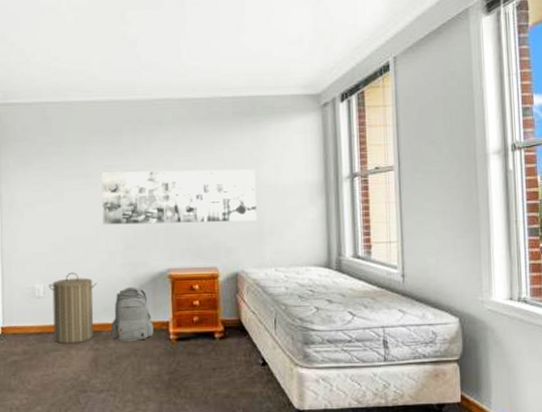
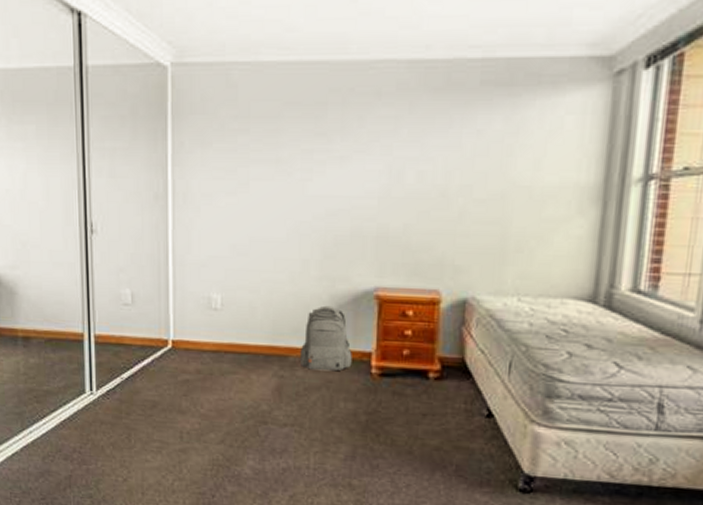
laundry hamper: present [49,272,97,344] -> none [227,282,285,368]
wall art: present [101,169,257,225] -> none [296,159,505,233]

